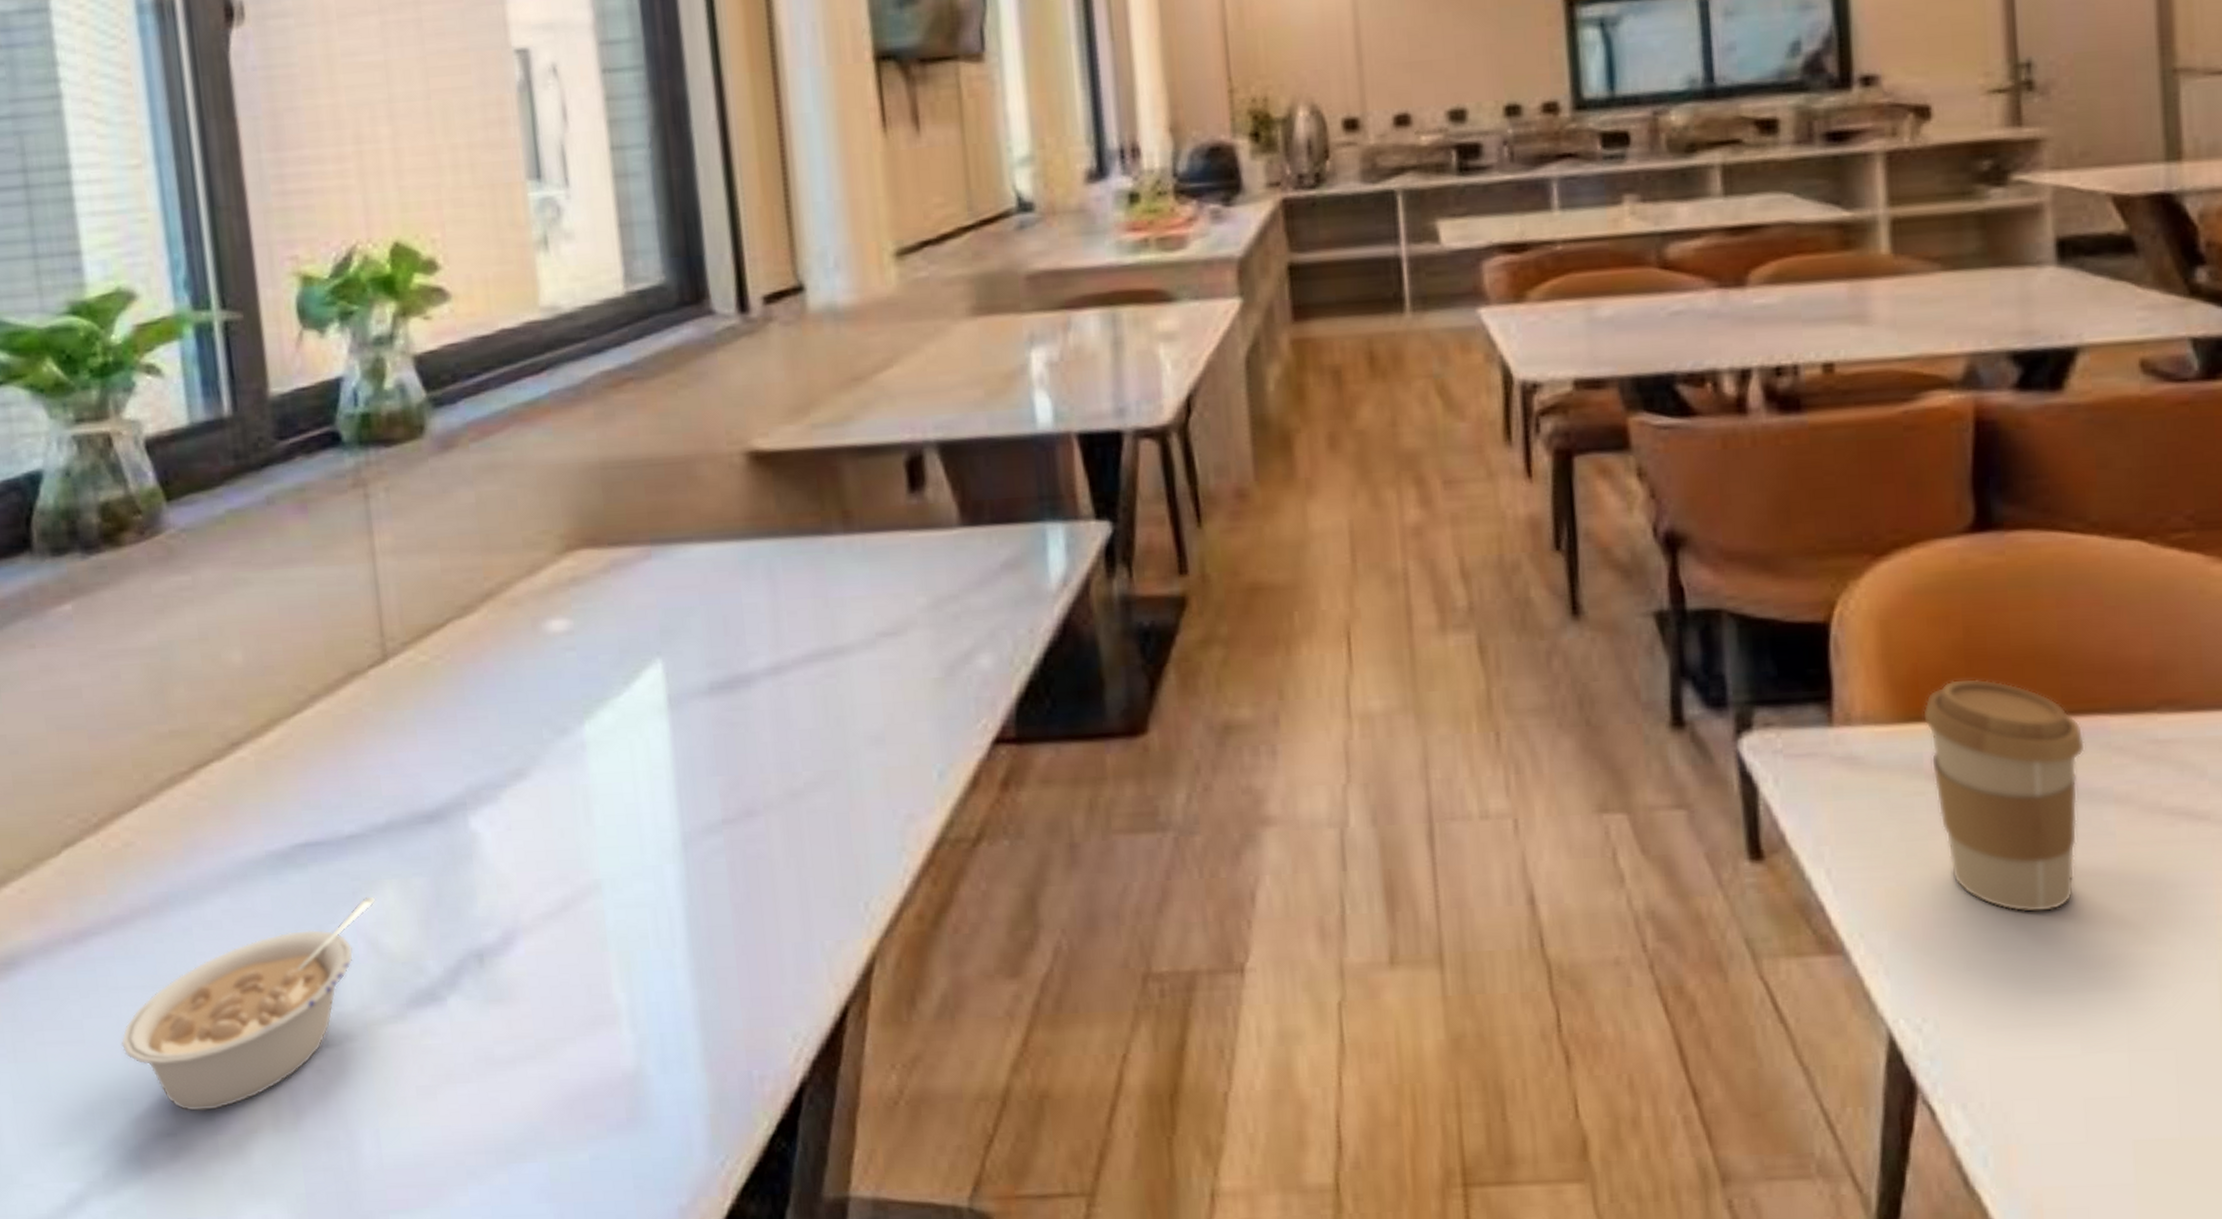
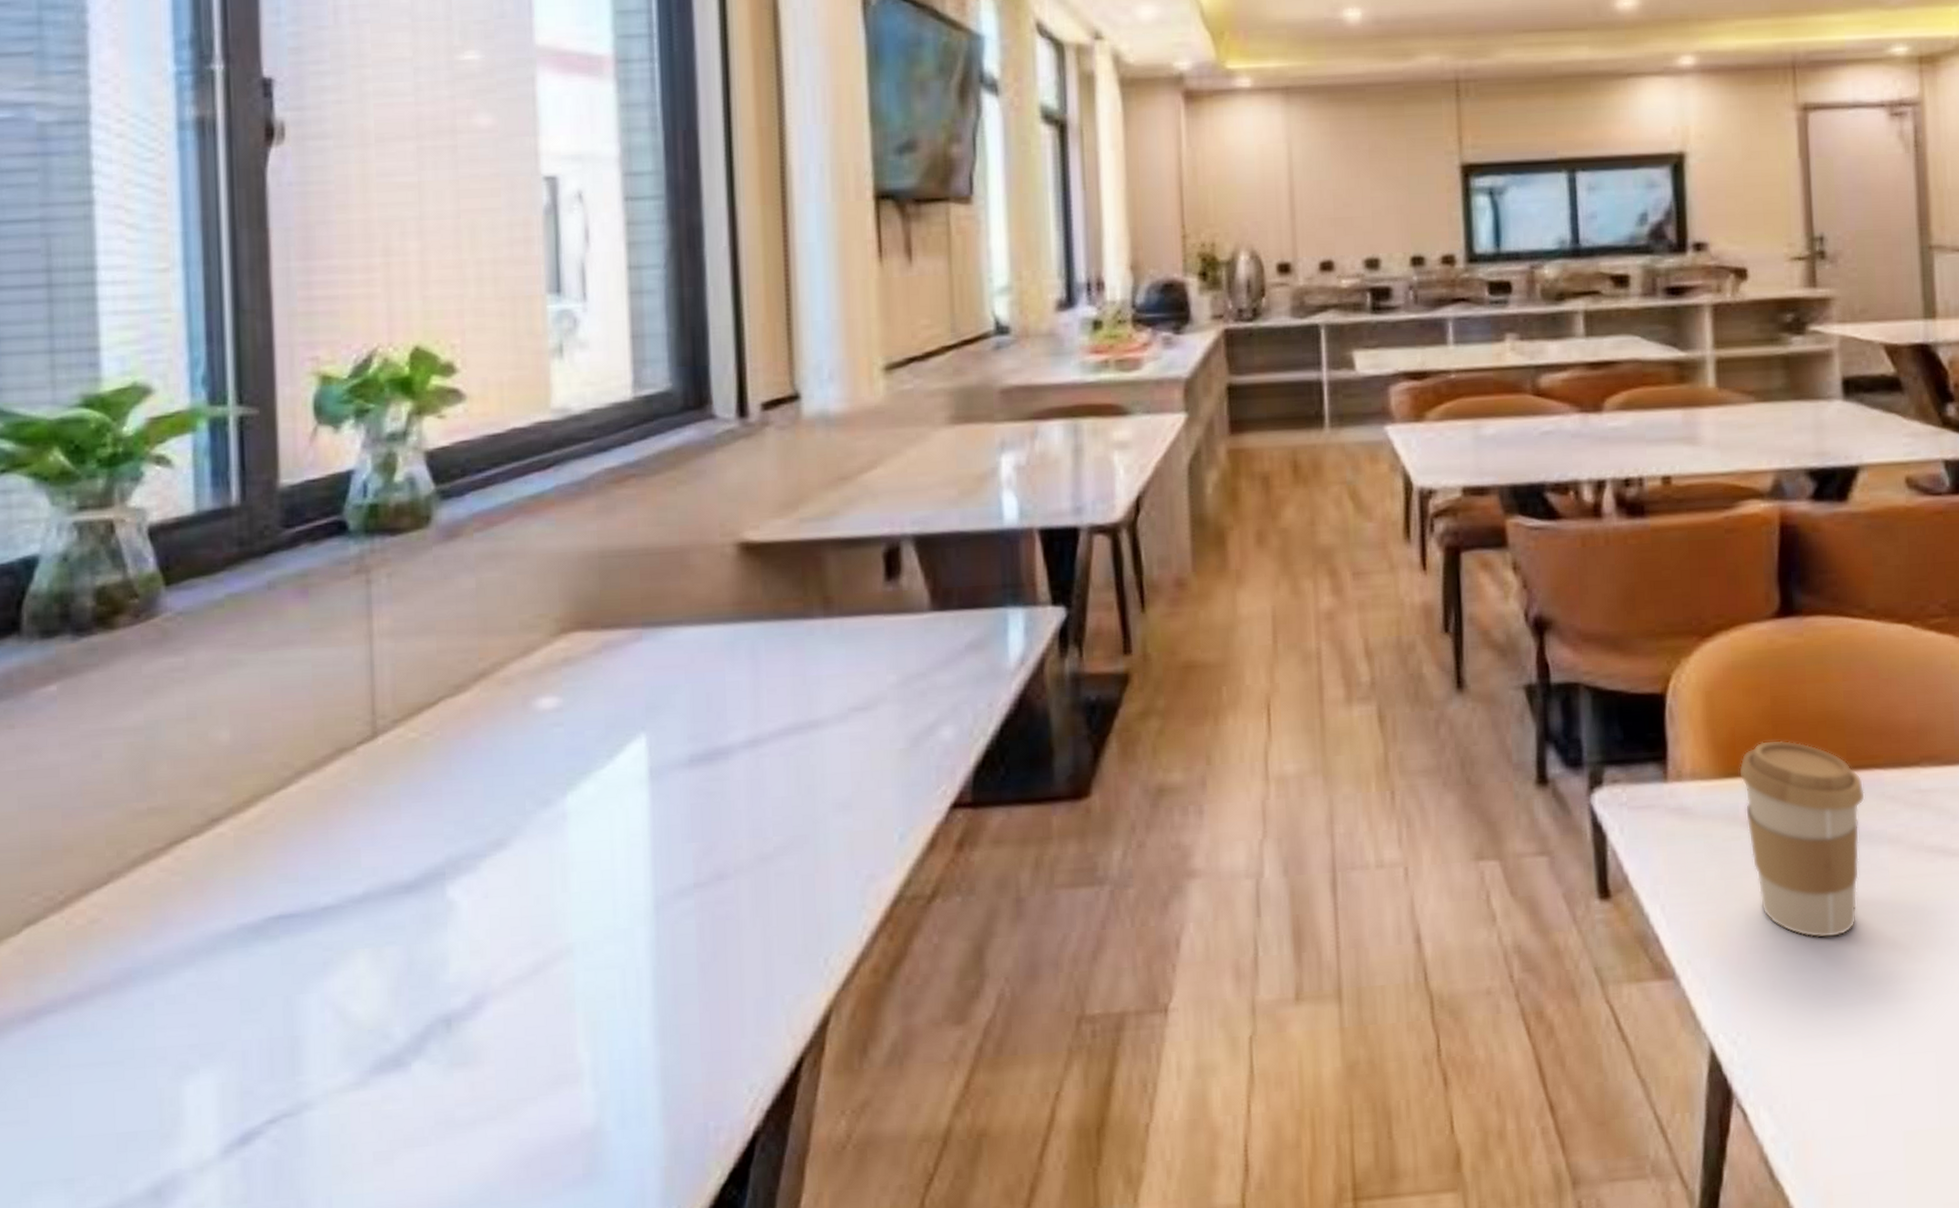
legume: present [120,896,376,1111] -> none [67,966,347,1188]

